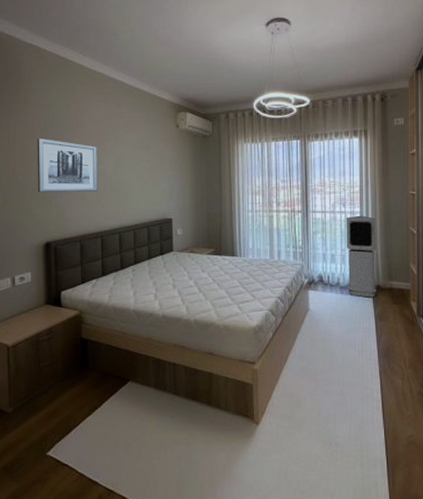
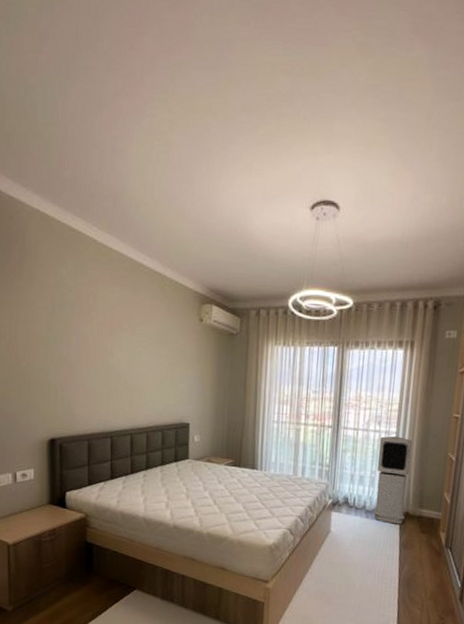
wall art: present [37,138,98,193] -> none [42,321,110,388]

